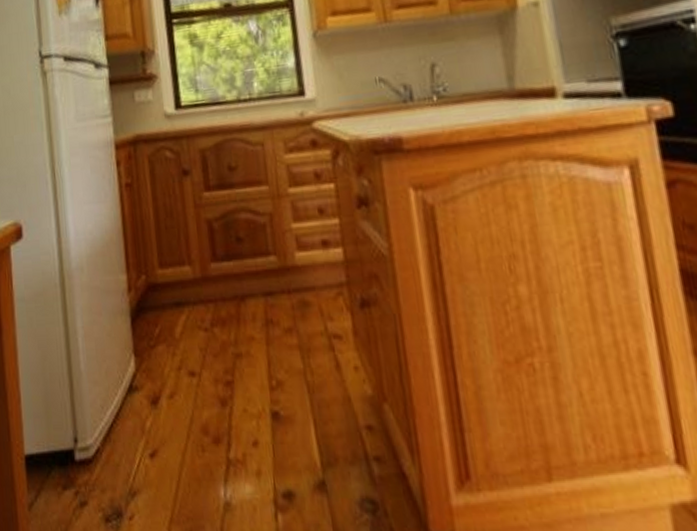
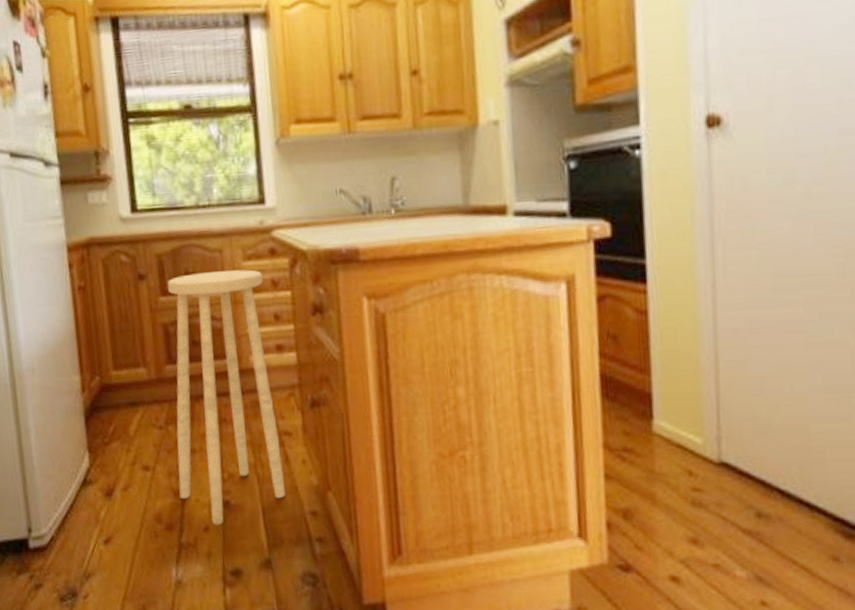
stool: none [211,162,339,439] -> present [168,269,286,525]

